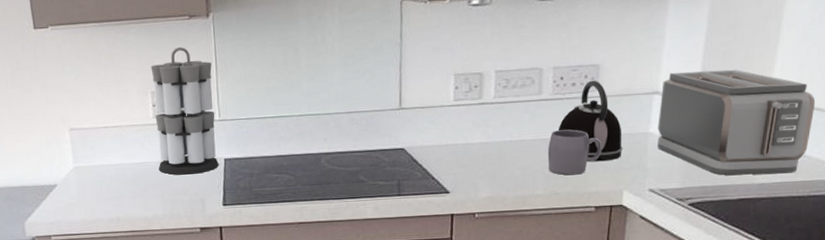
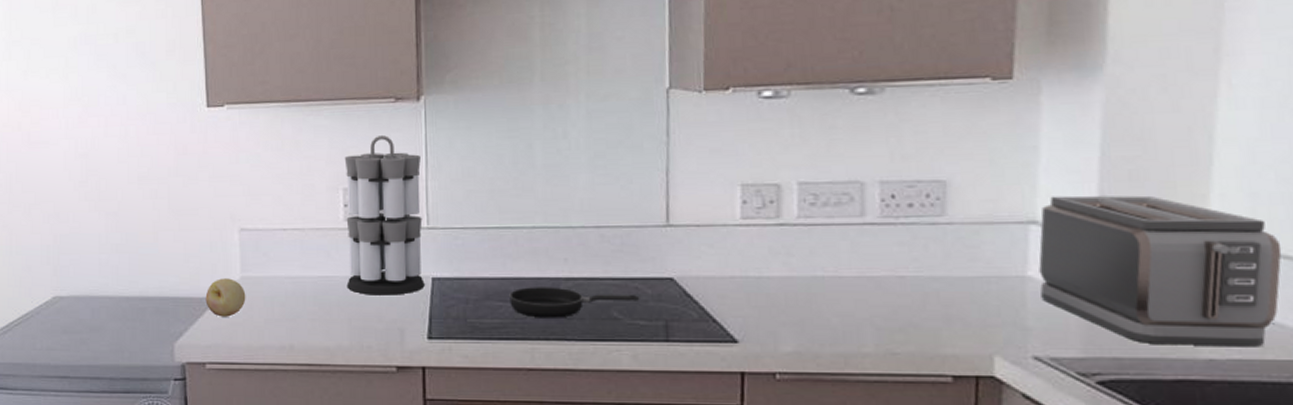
fruit: none [46,168,79,200] -> present [205,278,246,317]
frying pan: none [283,160,380,184] -> present [509,287,640,318]
mug: present [548,129,602,175] -> none [878,266,959,329]
kettle: present [558,80,624,162] -> none [891,200,990,313]

